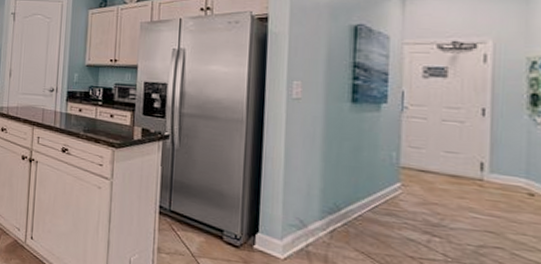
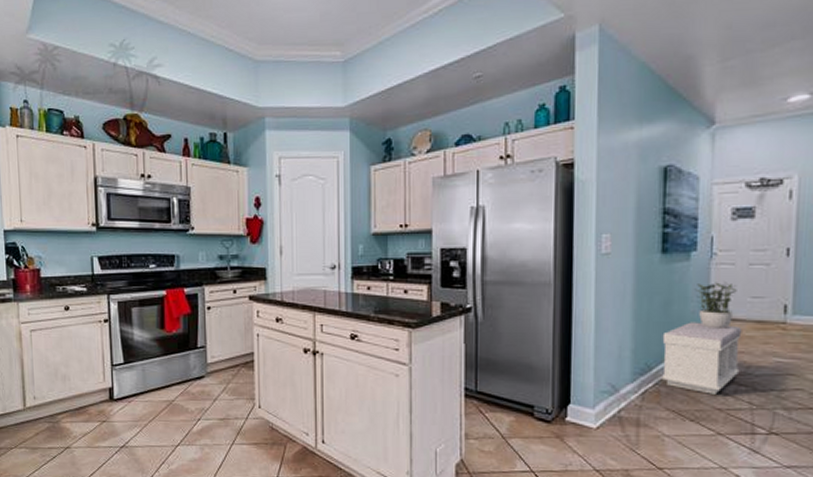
bench: none [351,169,435,242] -> present [662,322,742,394]
potted plant: none [385,134,430,179] -> present [695,282,737,328]

